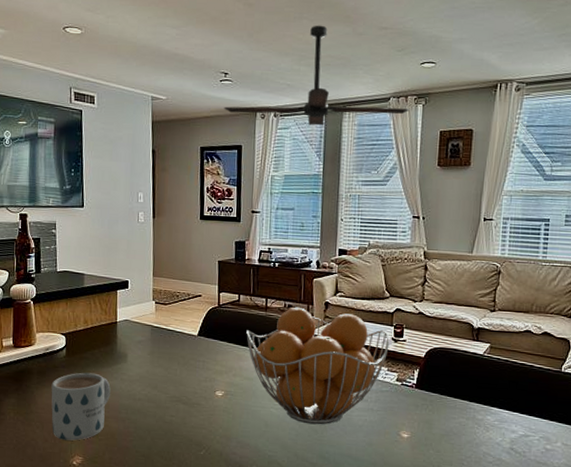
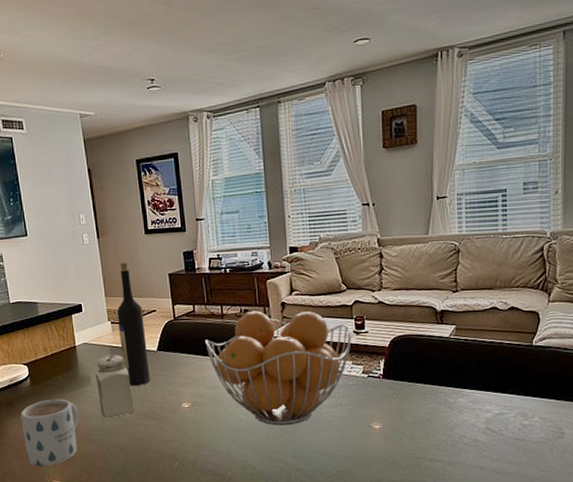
salt shaker: none [133,334,168,399] -> present [96,354,134,419]
wine bottle: none [161,245,189,369] -> present [117,262,150,387]
ceiling fan: present [224,25,410,126] -> none [155,14,348,123]

